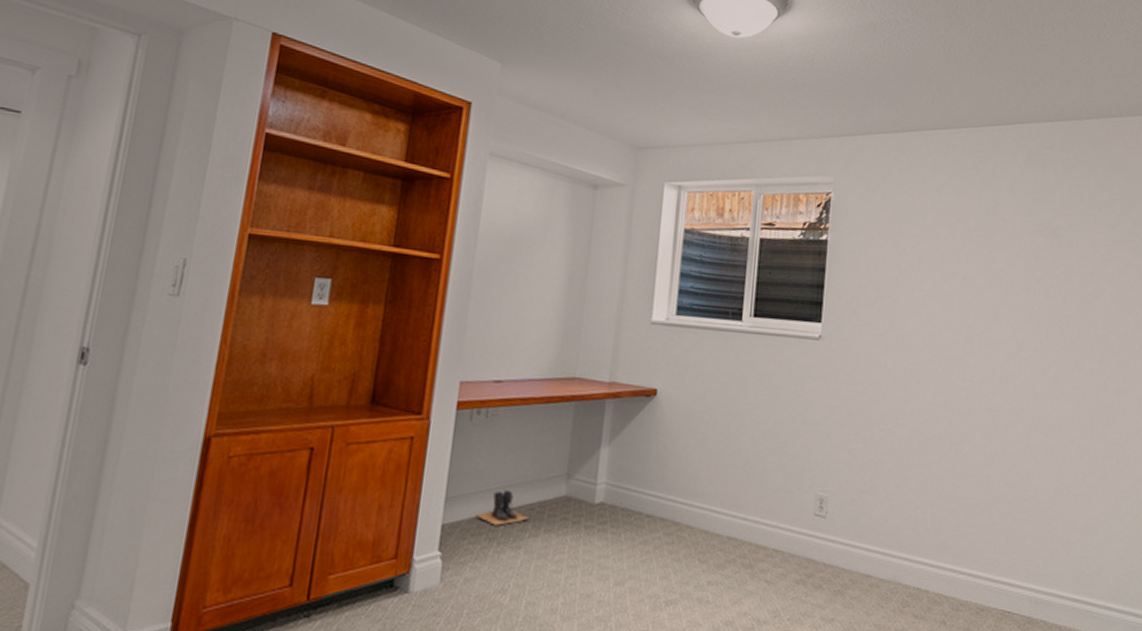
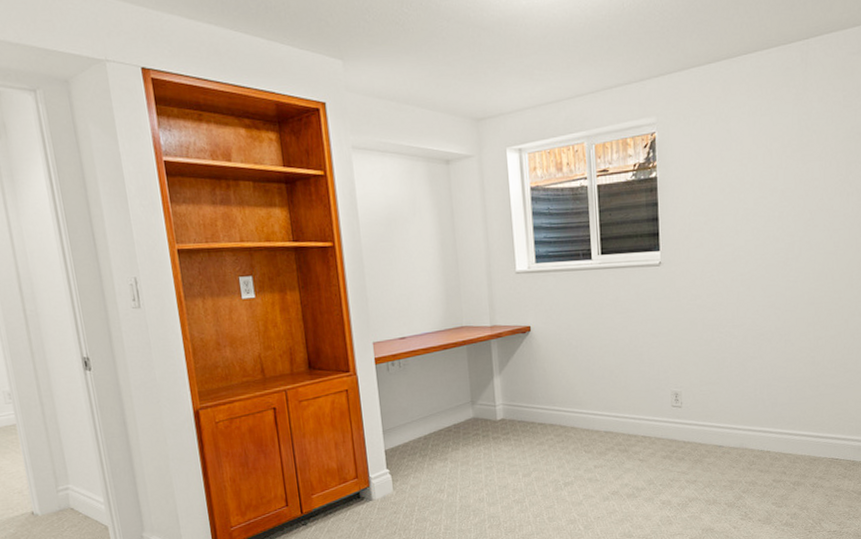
boots: present [475,490,530,526] -> none [408,419,450,446]

